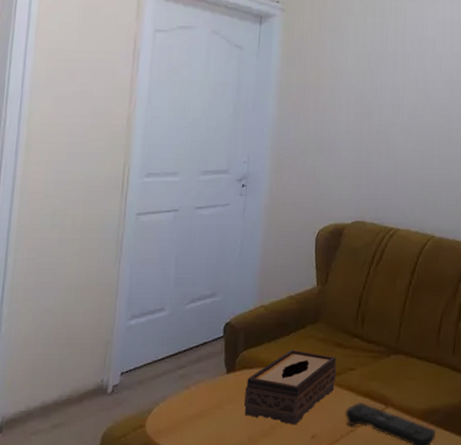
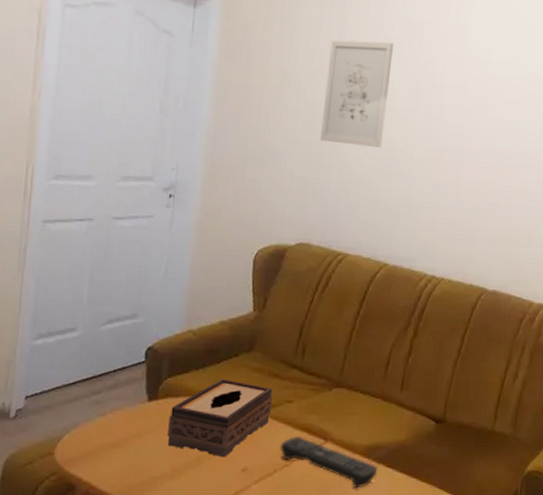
wall art: none [370,40,428,132] -> present [320,39,393,148]

